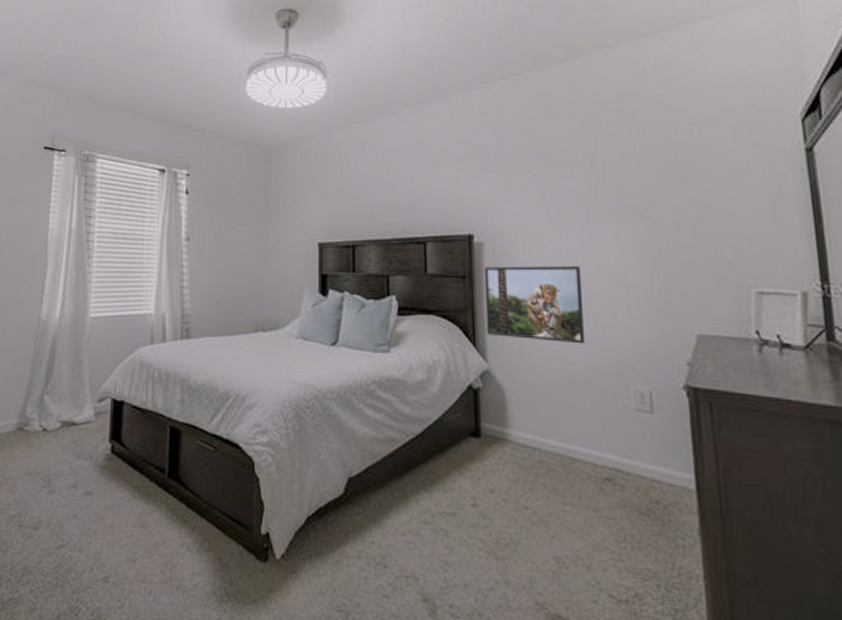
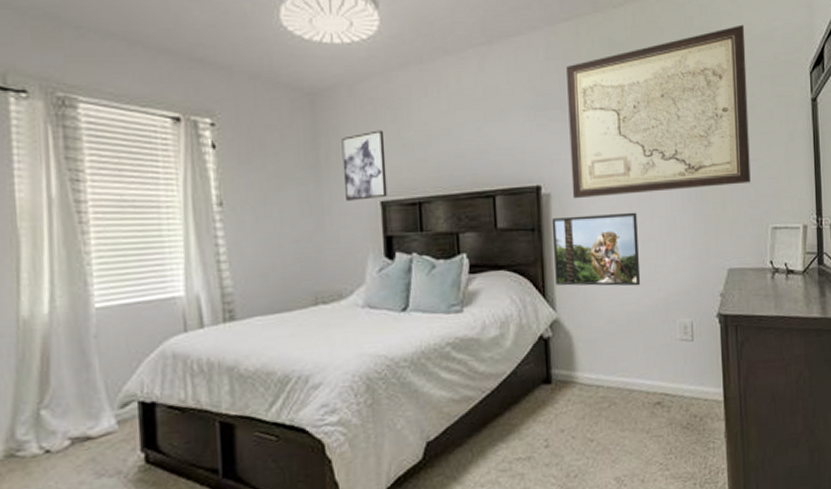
wall art: none [287,180,325,241] -> present [341,130,388,201]
wall art: none [502,73,725,249] -> present [567,24,751,199]

